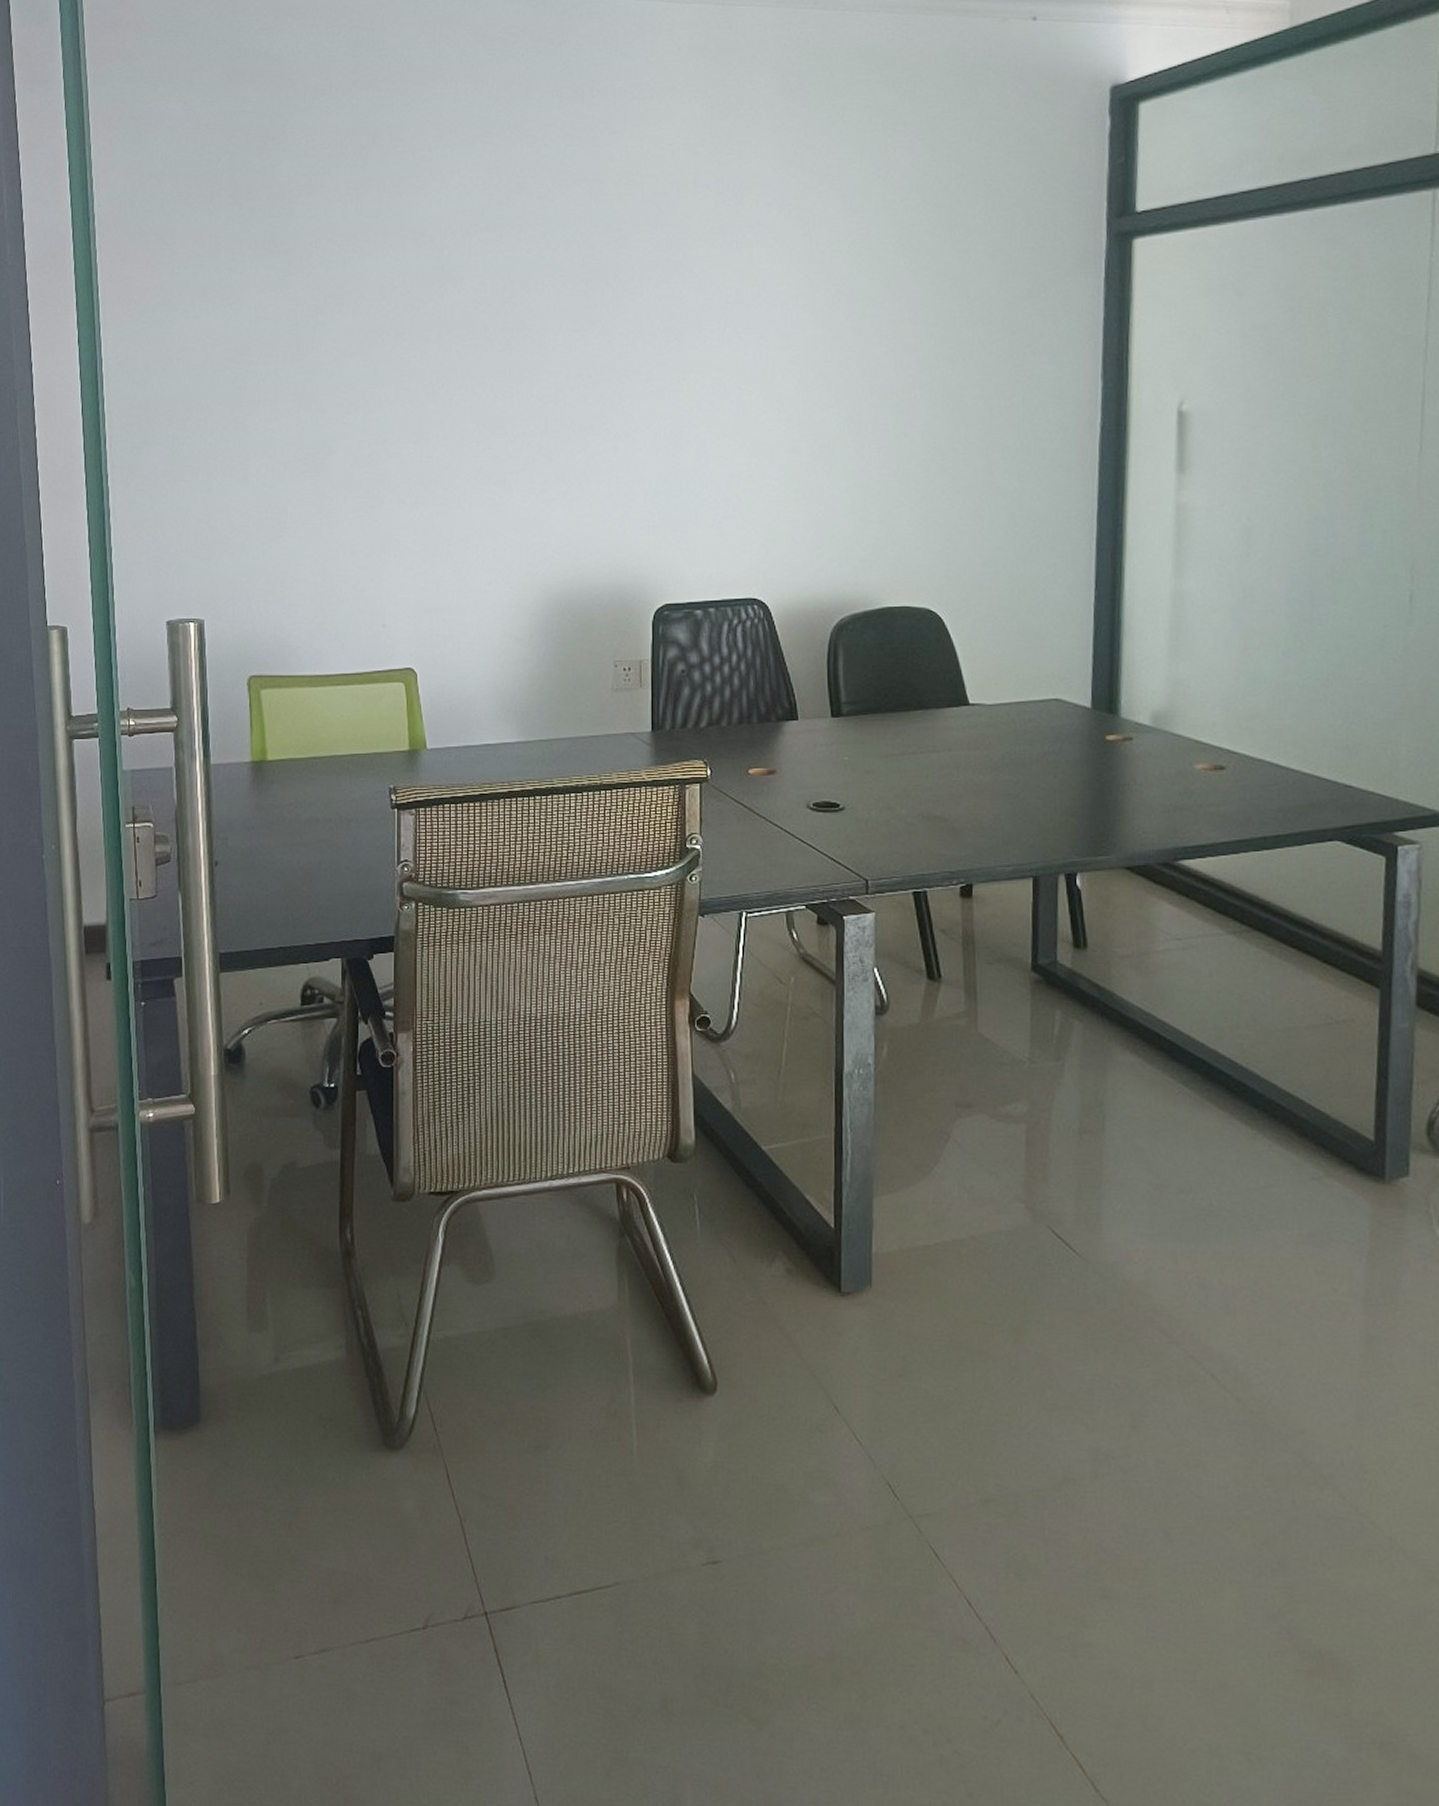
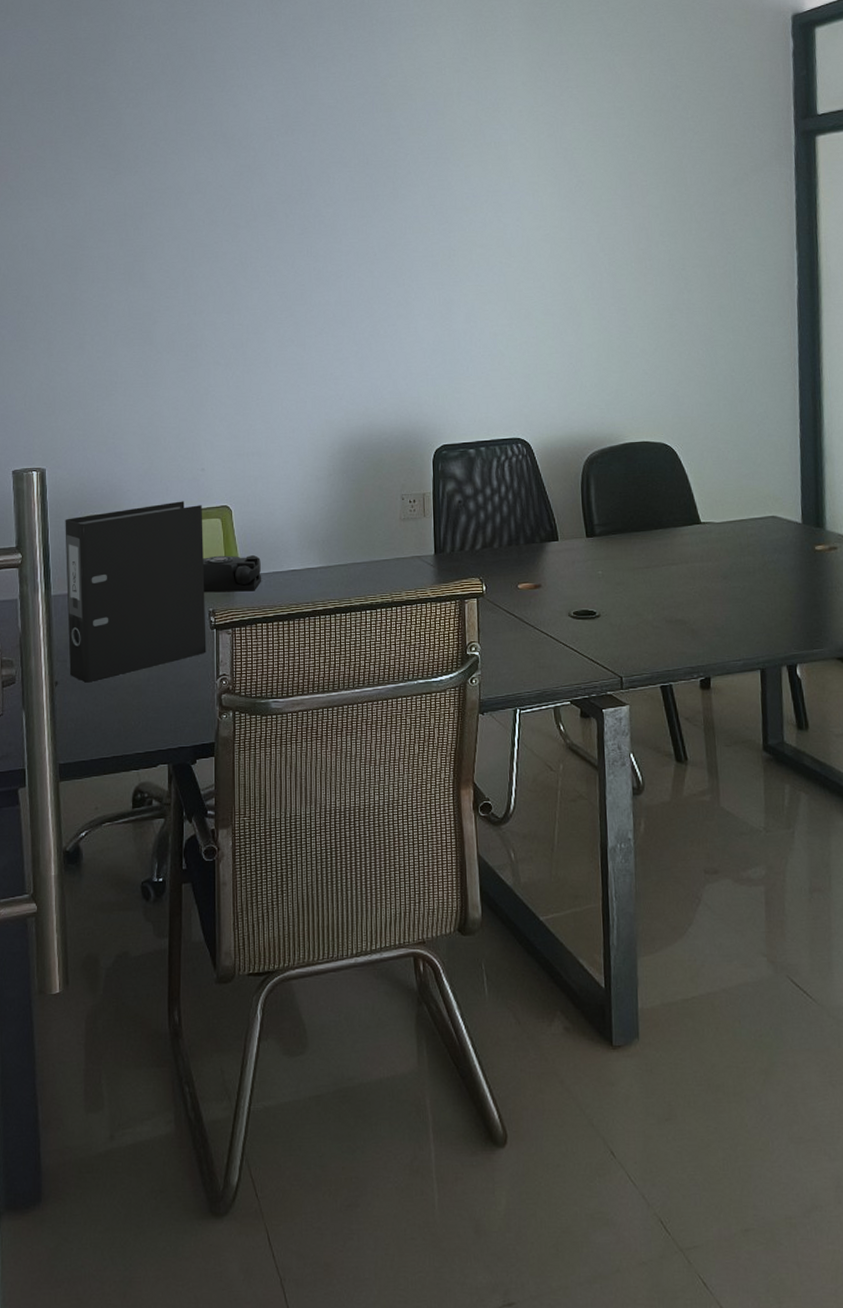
binder: none [226,661,386,864] -> present [65,501,206,683]
telephone: none [382,725,451,767] -> present [202,555,262,592]

